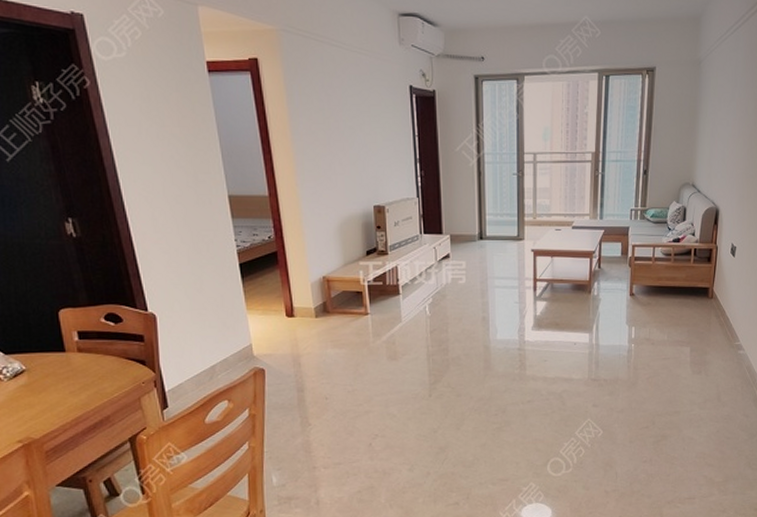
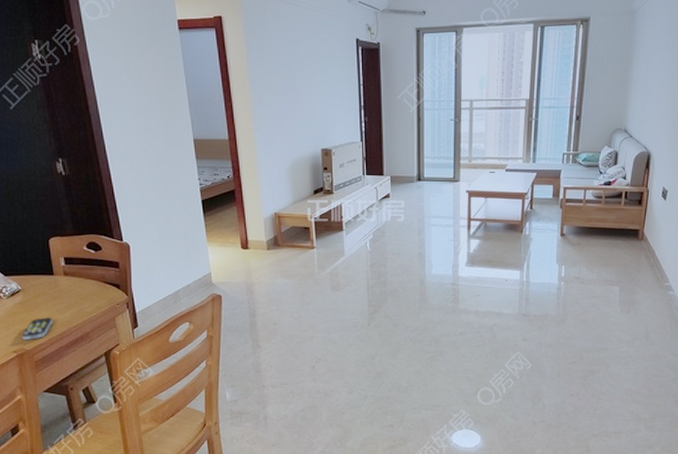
remote control: none [27,400,66,427] -> present [21,317,53,340]

